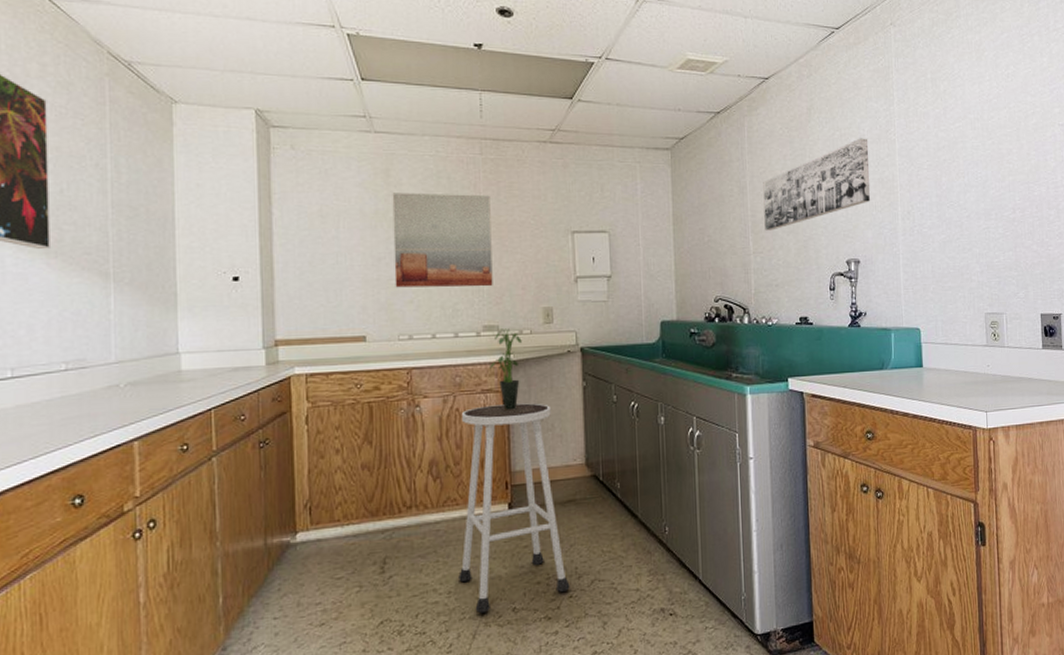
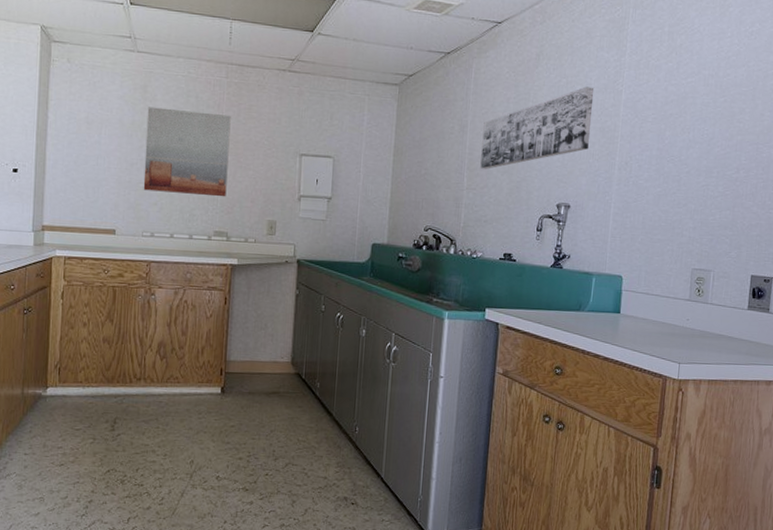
stool: present [458,403,570,614] -> none [174,301,267,477]
potted plant: present [490,328,522,410] -> none [217,235,246,308]

